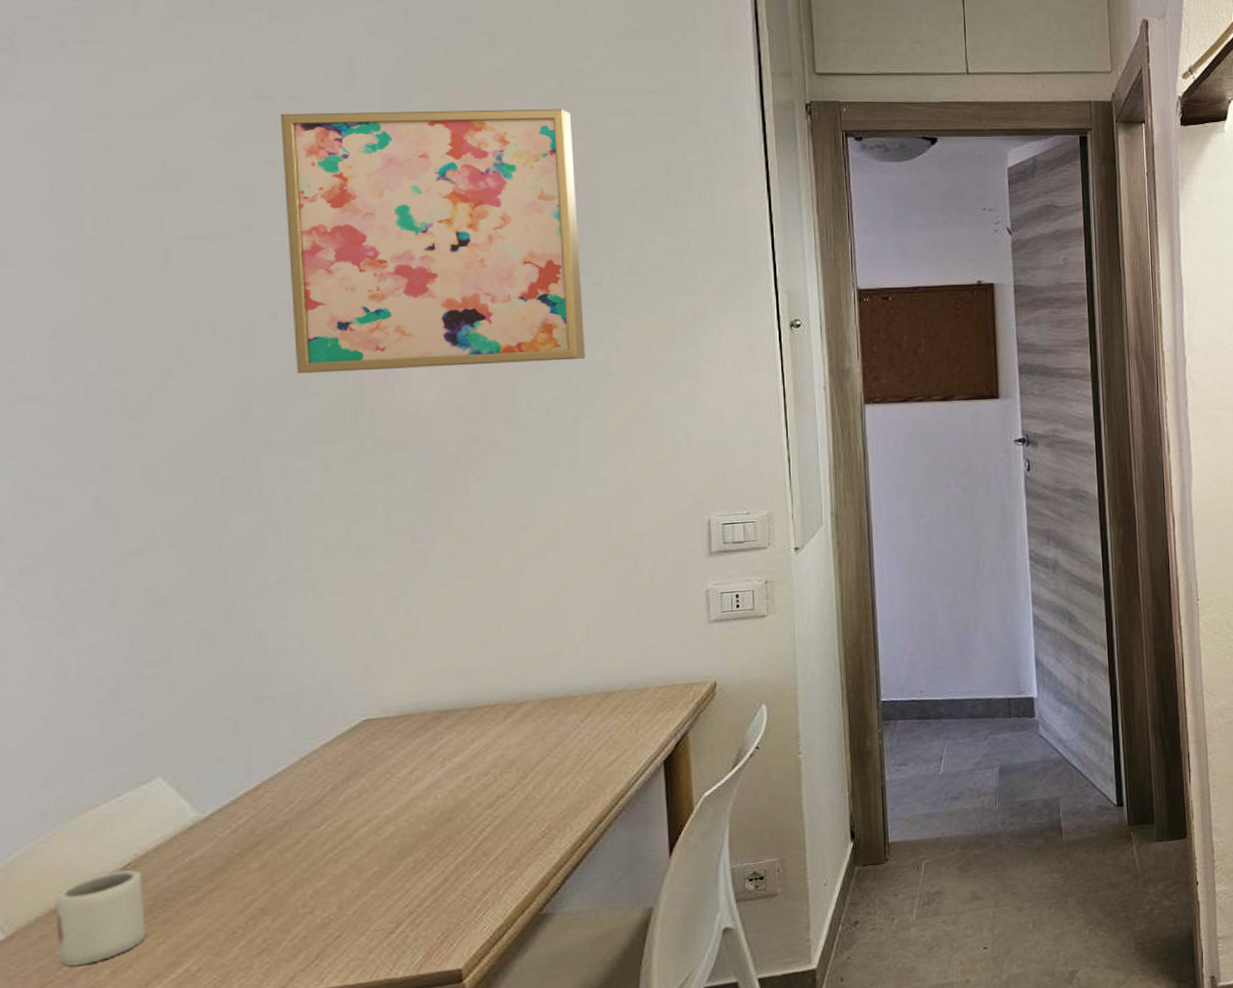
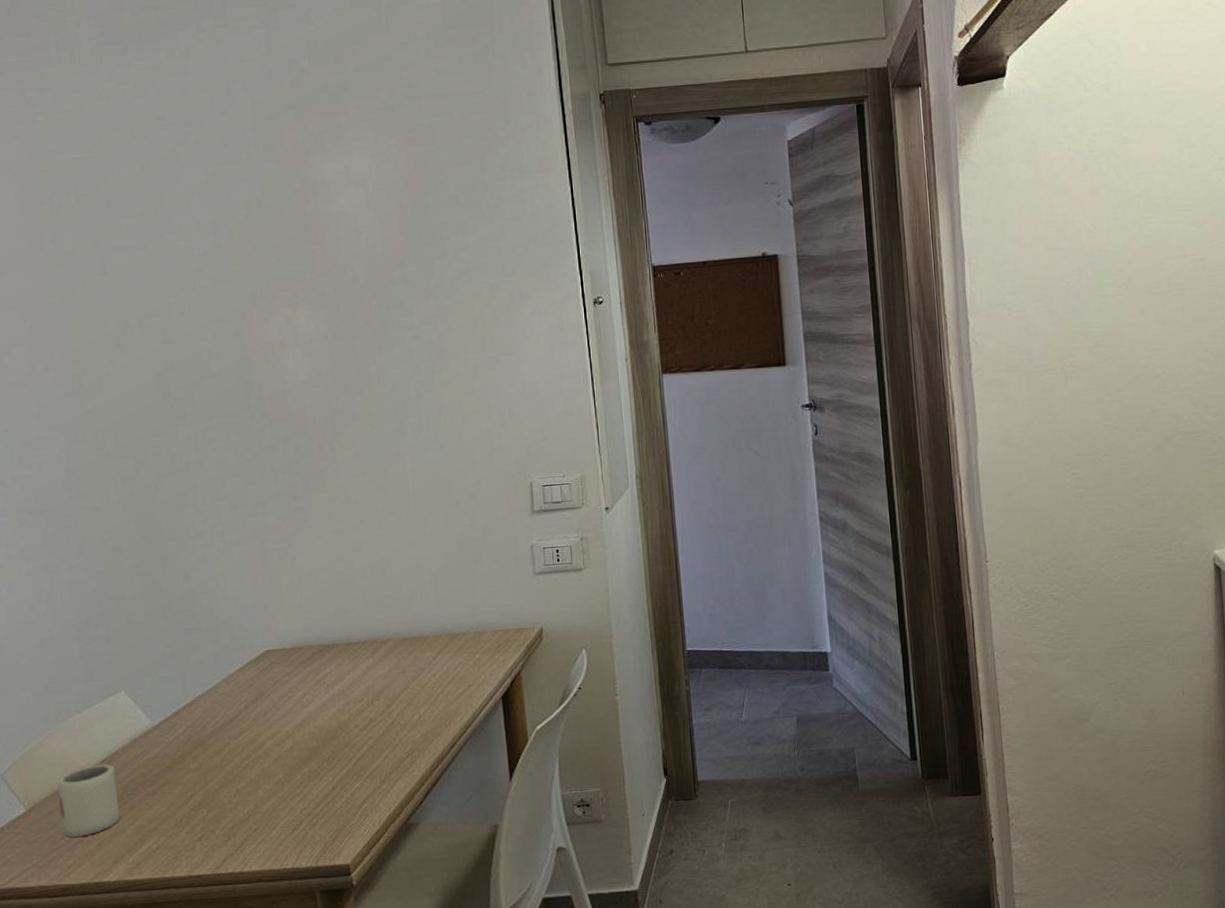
wall art: present [281,109,585,374] -> none [179,116,423,359]

